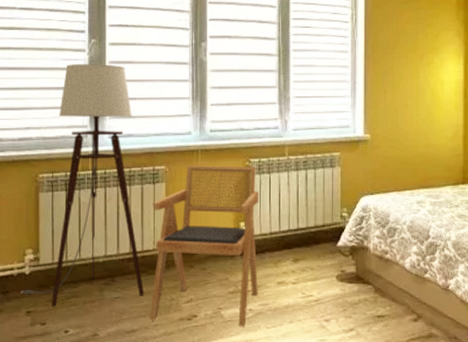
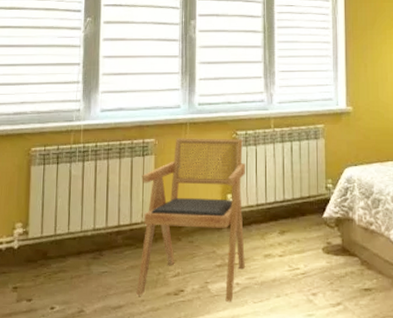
floor lamp: present [21,64,145,308] -> none [8,41,132,283]

